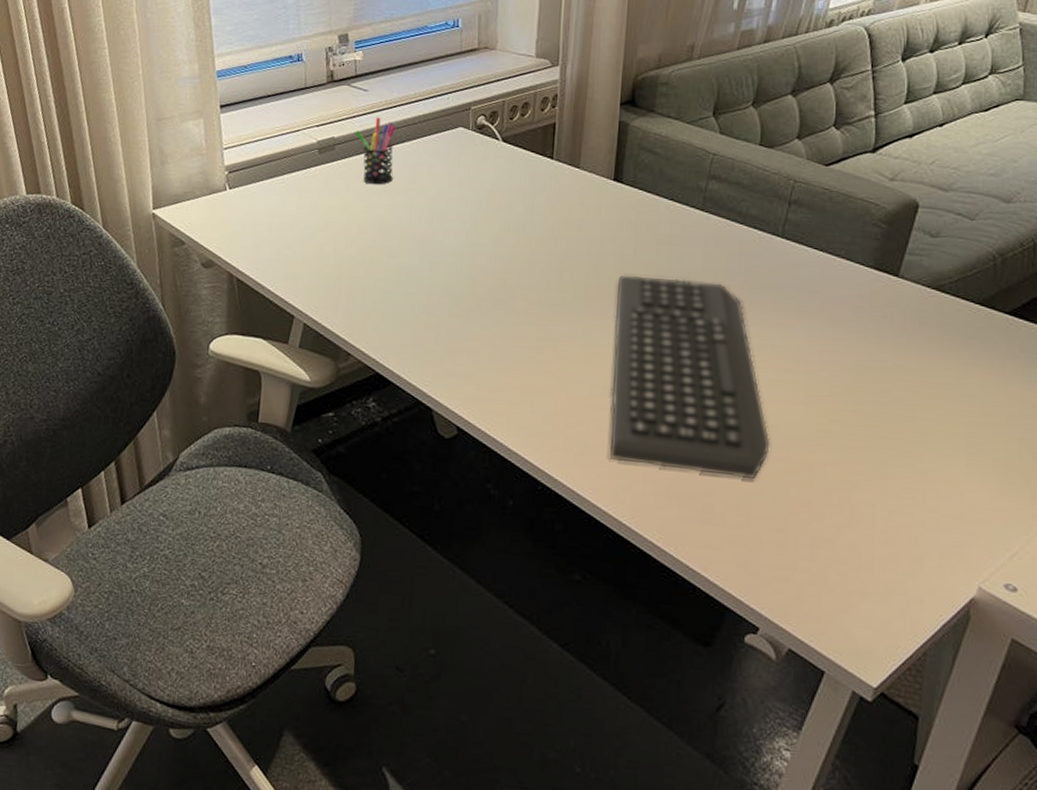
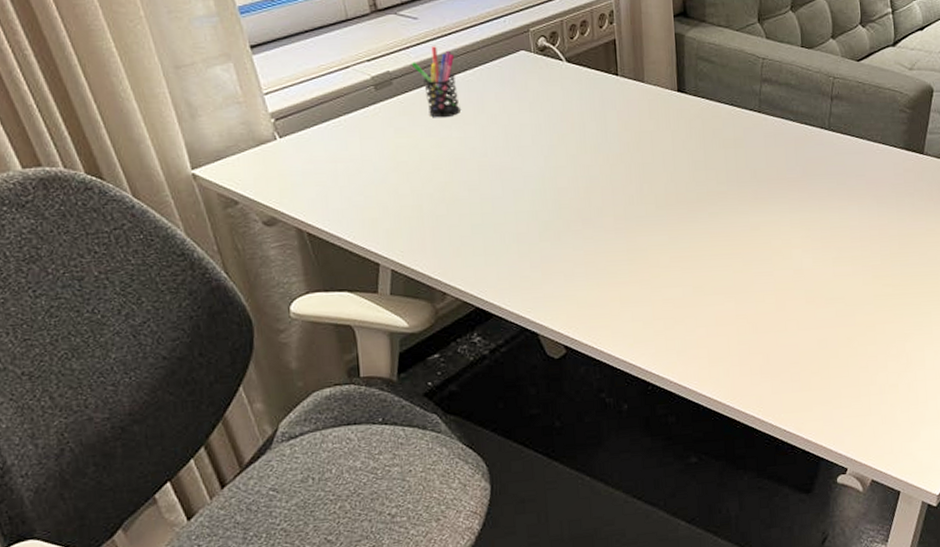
keyboard: present [610,274,771,479] -> none [694,178,840,351]

